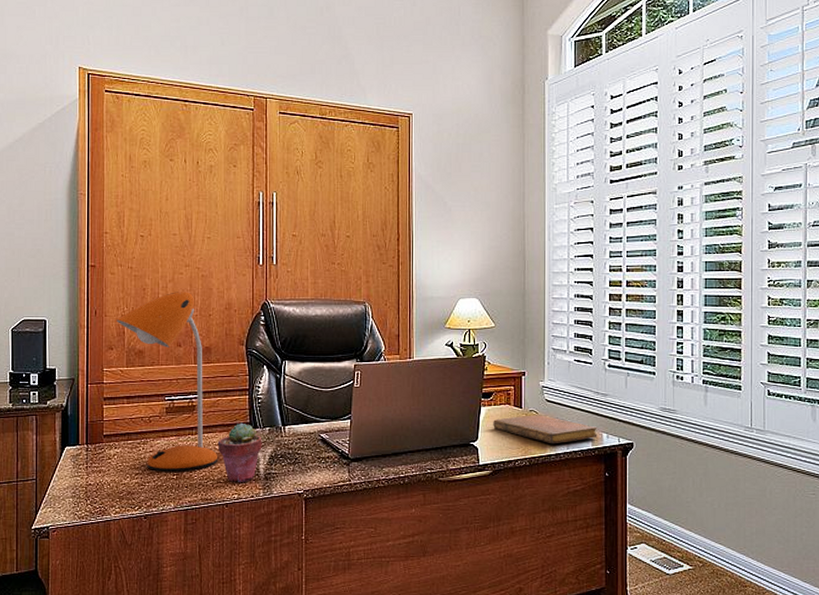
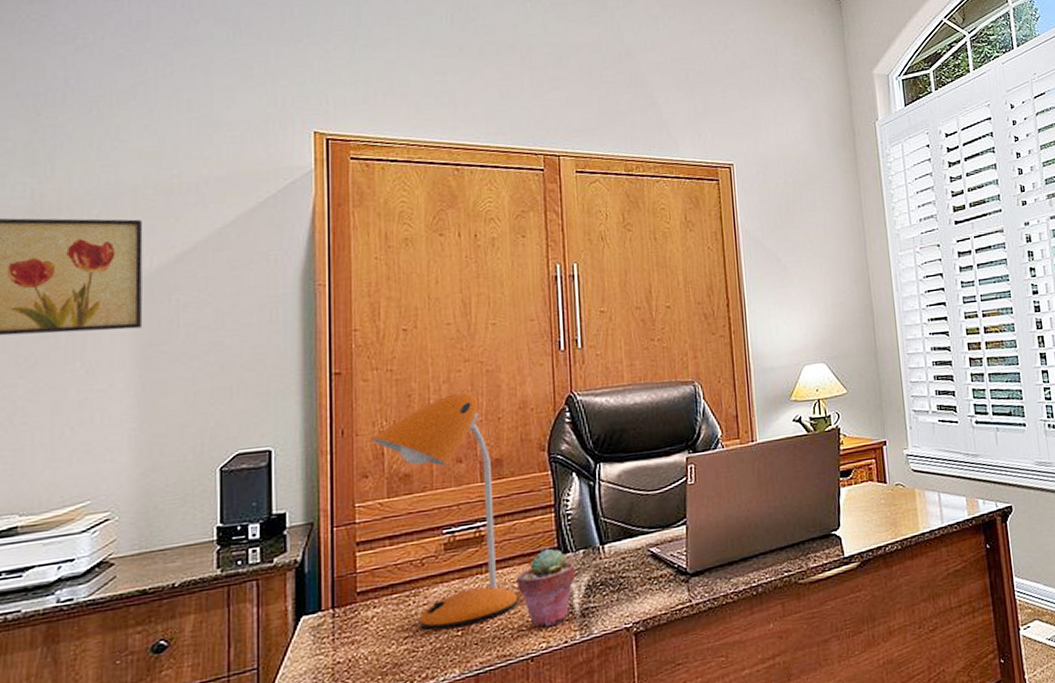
notebook: present [493,415,597,444] -> none [855,488,973,521]

